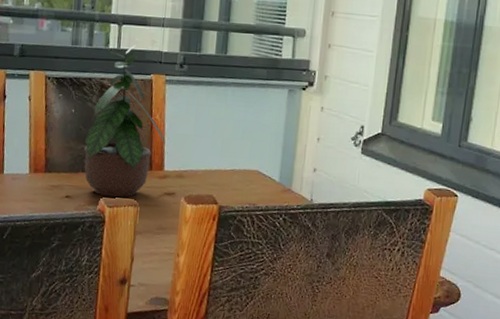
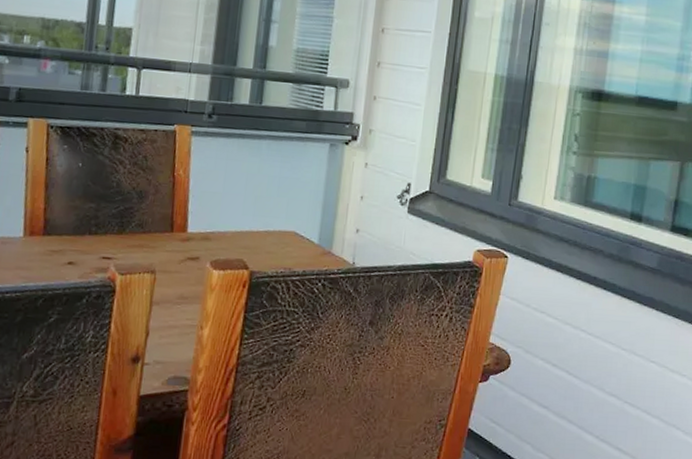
potted plant: present [83,45,165,197] -> none [91,92,190,263]

